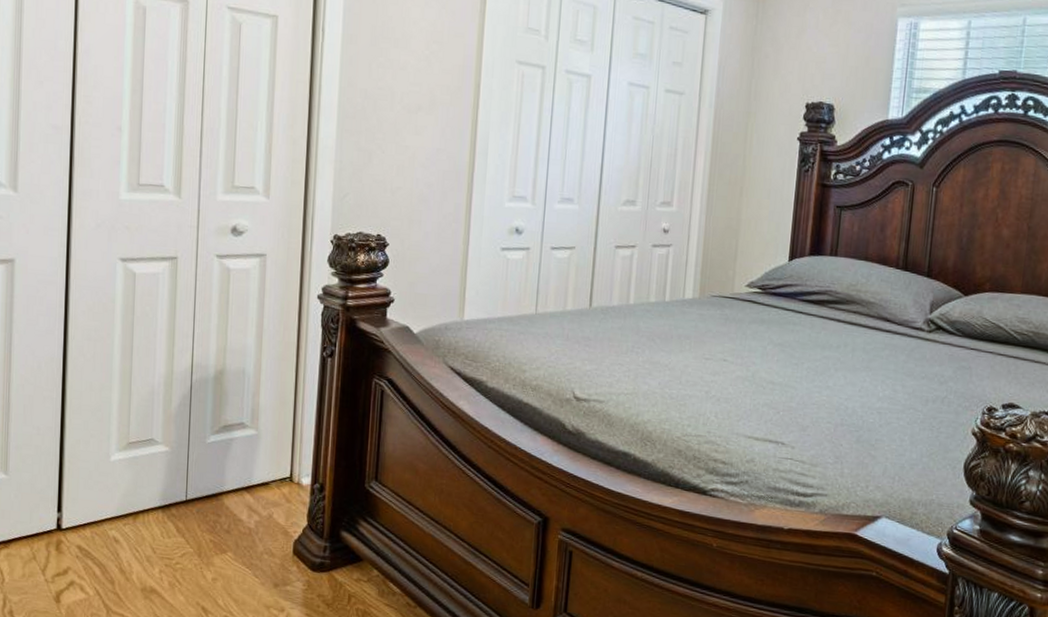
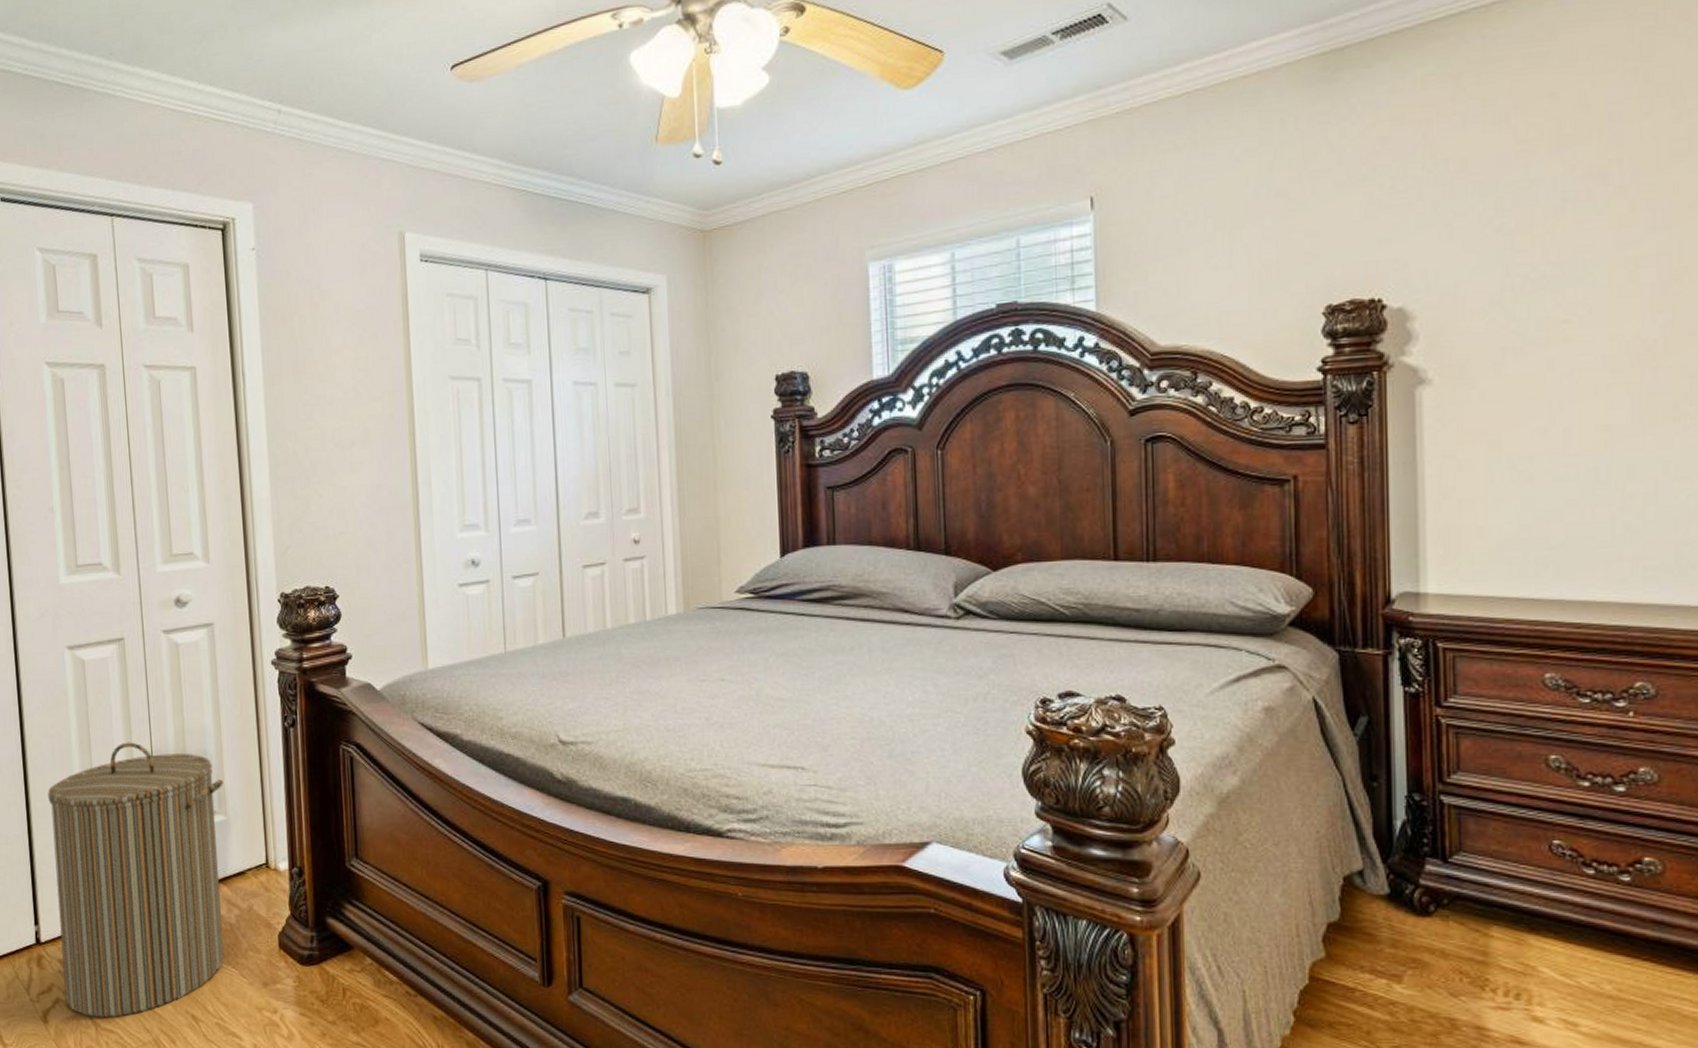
laundry hamper: none [80,353,258,603] -> present [48,742,224,1018]

